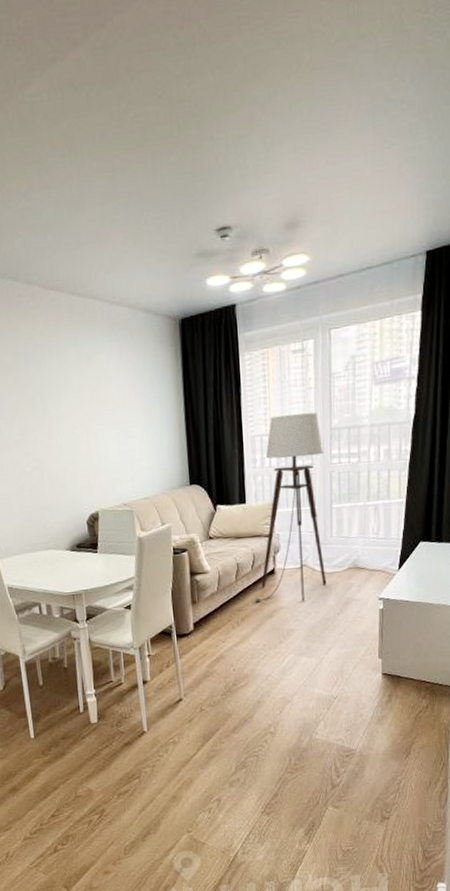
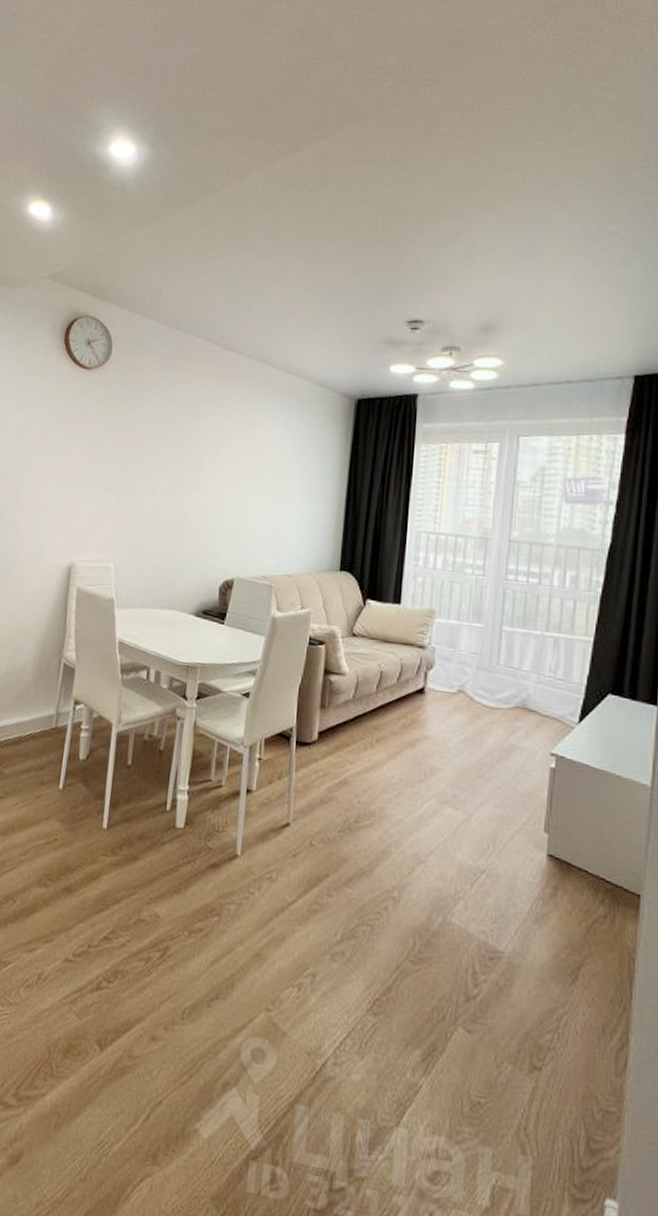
floor lamp: present [252,412,327,603] -> none [393,515,499,735]

